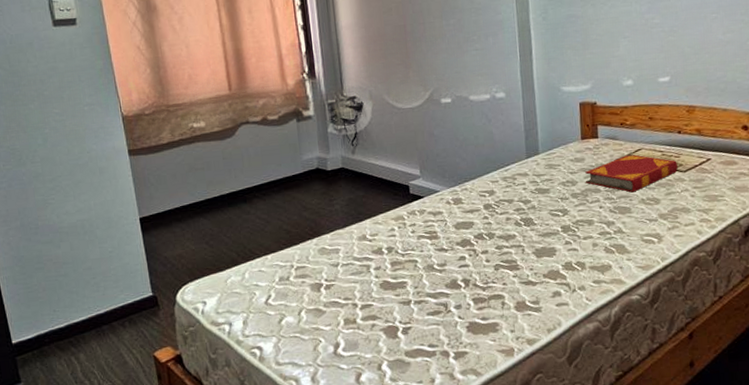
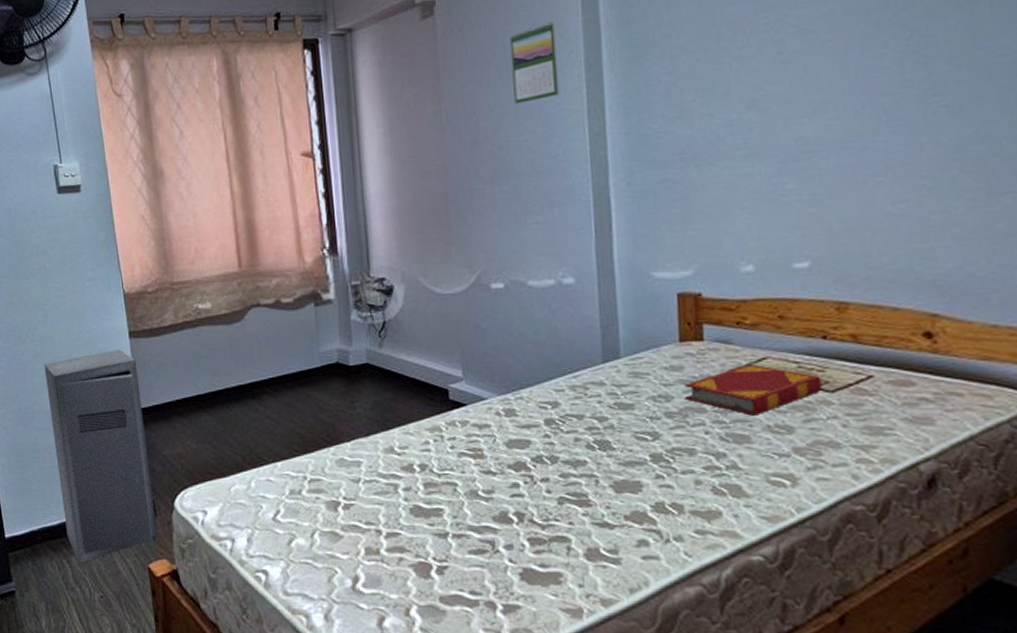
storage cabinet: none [45,166,162,359] -> present [44,349,158,564]

